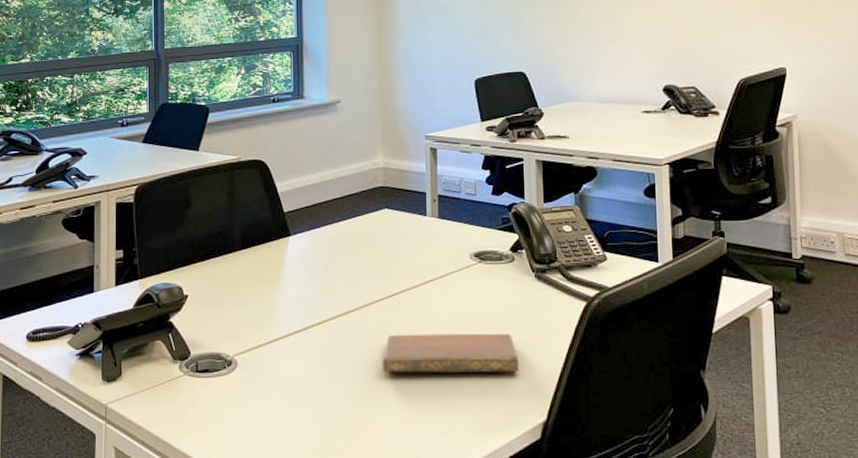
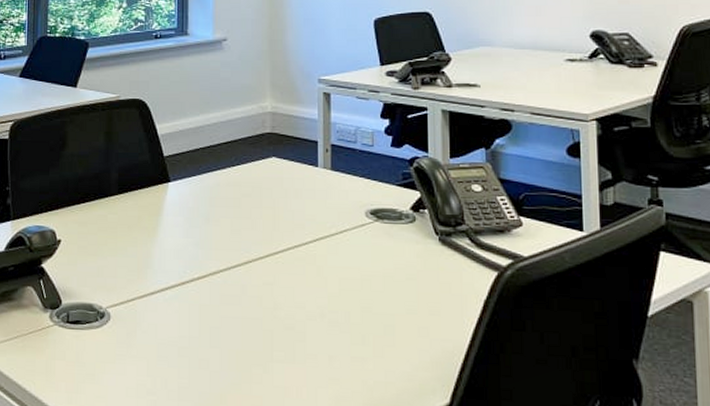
notebook: present [383,333,519,373] -> none [267,295,419,346]

